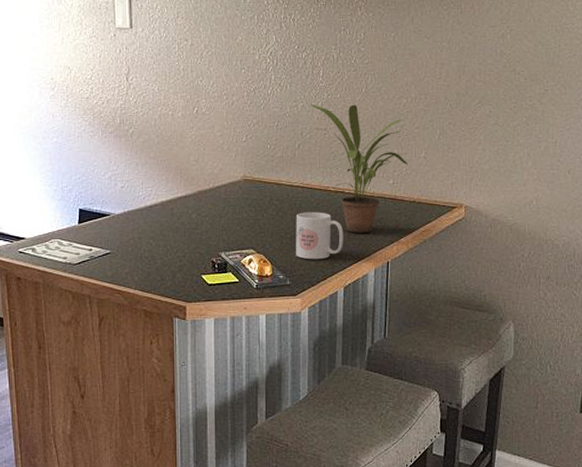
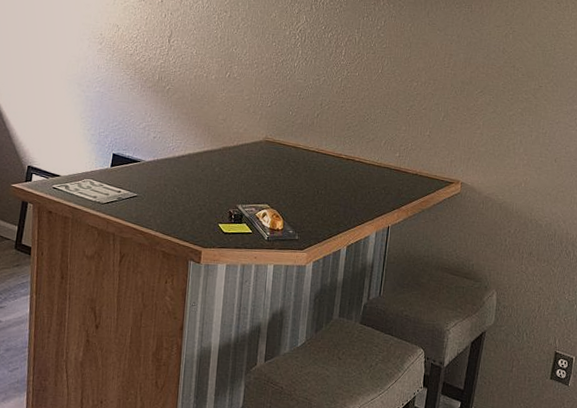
mug: present [296,212,344,260] -> none [306,175,351,219]
potted plant: present [310,104,408,233] -> none [331,78,414,199]

